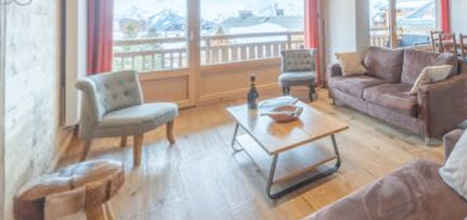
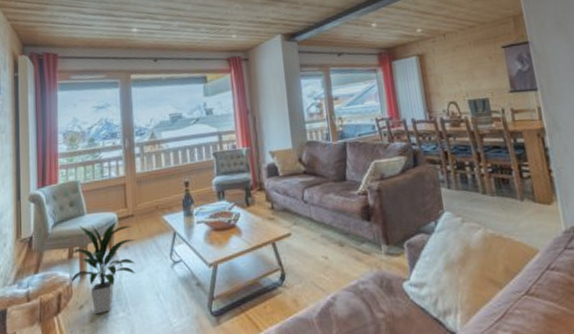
indoor plant: none [121,112,197,201] -> present [69,222,136,315]

